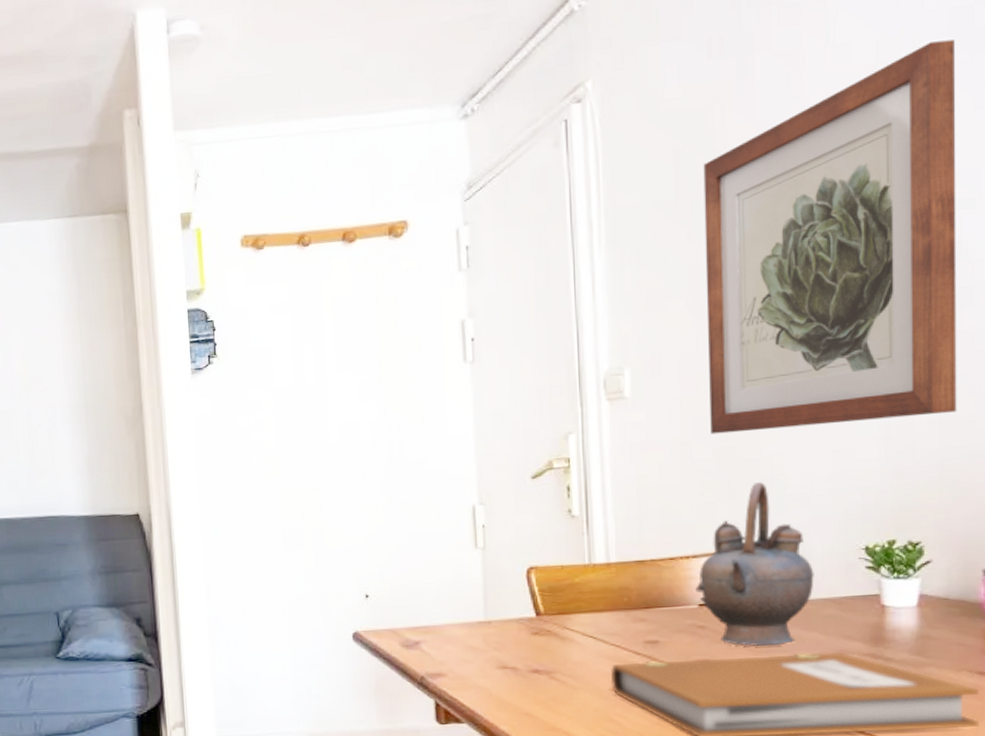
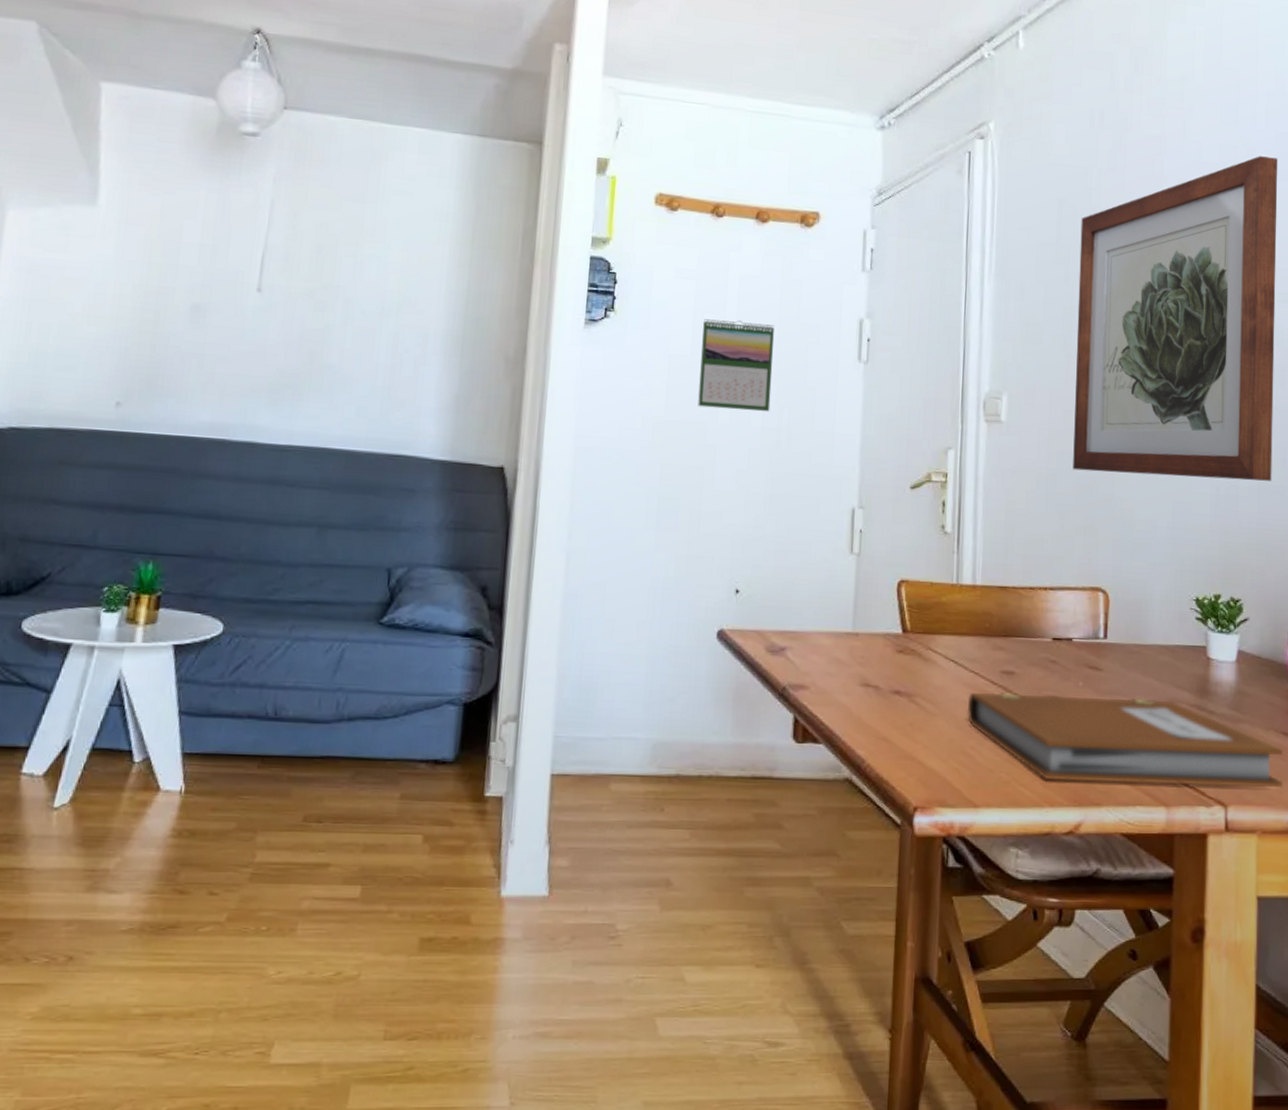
calendar: none [303,342,379,433] -> present [698,319,774,412]
teapot: present [695,482,814,646] -> none [1050,522,1153,688]

